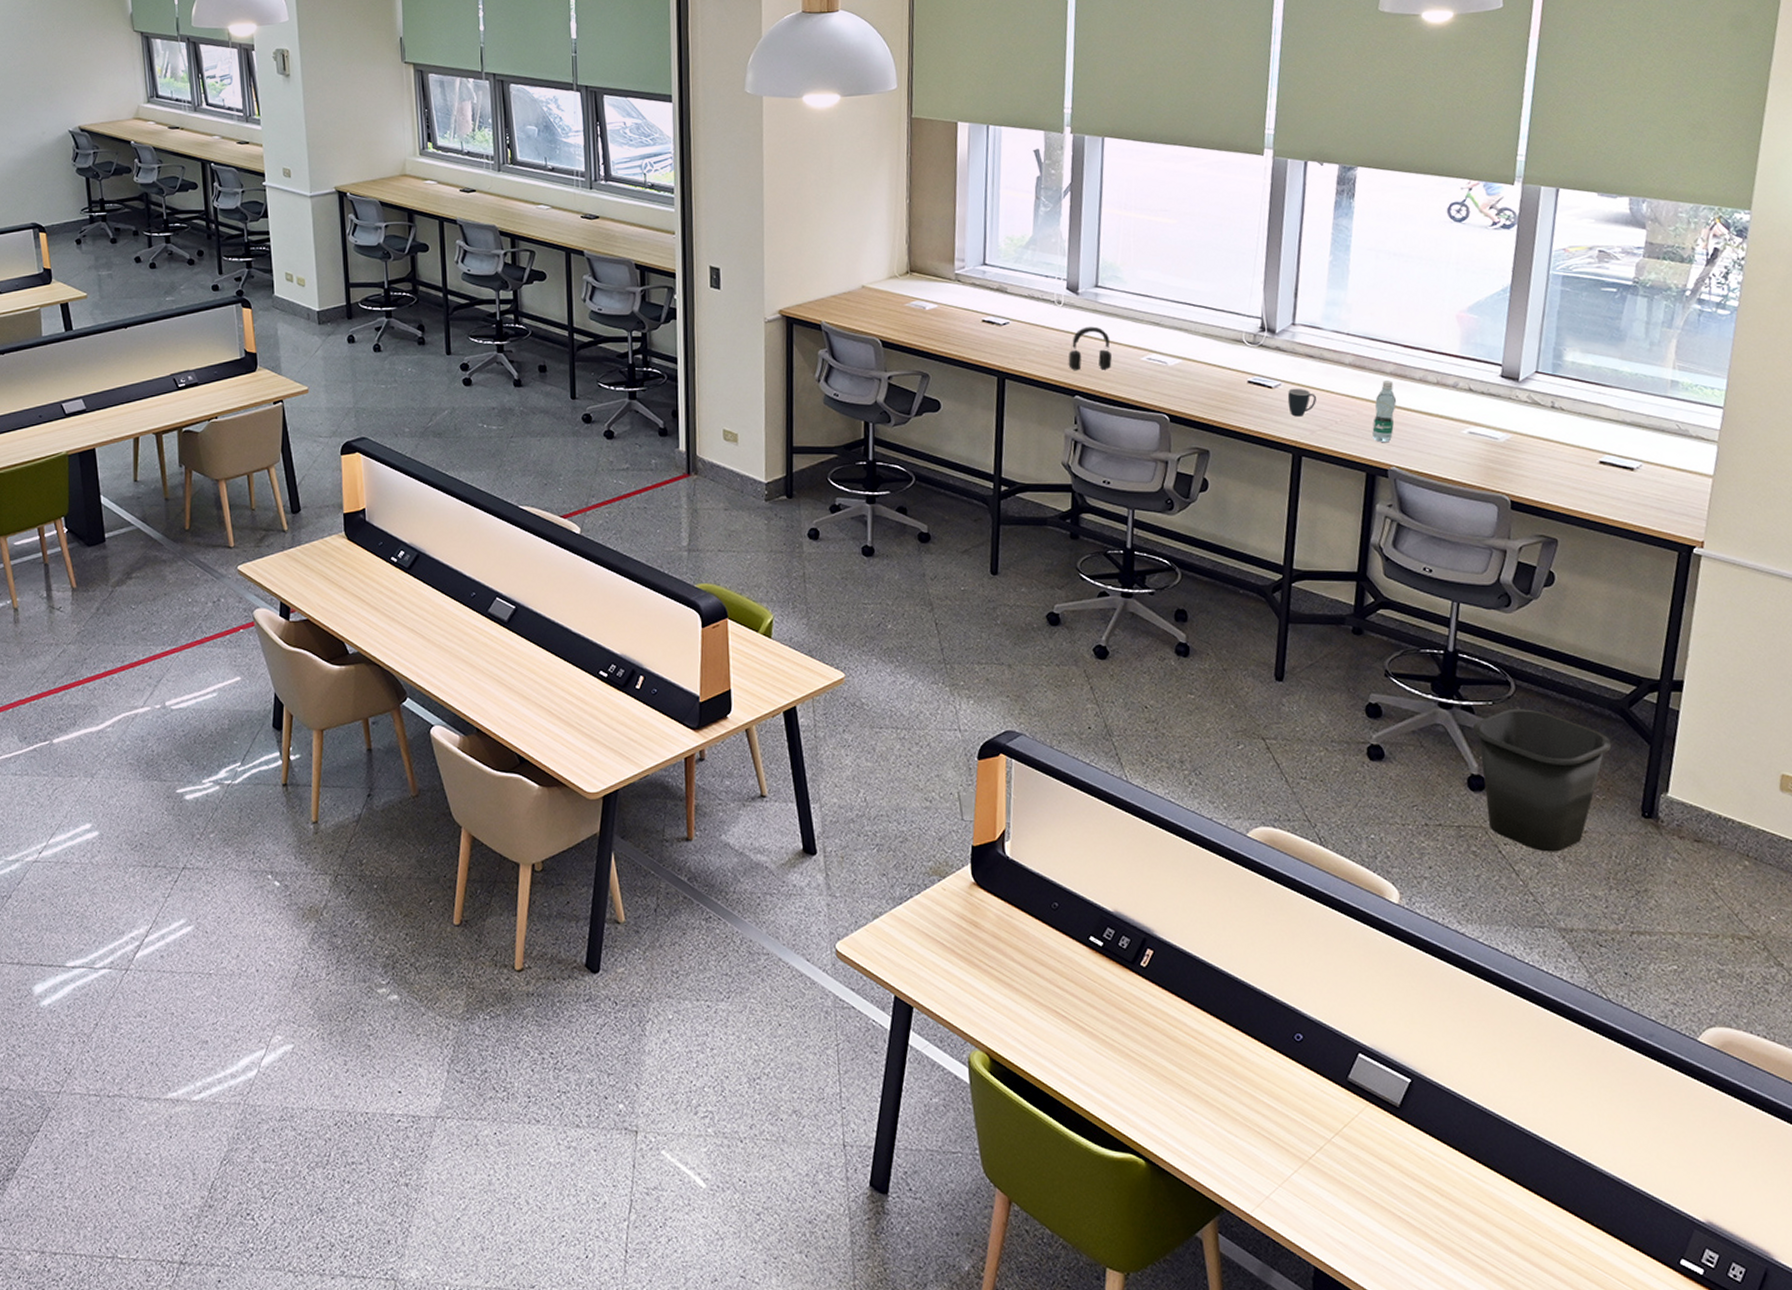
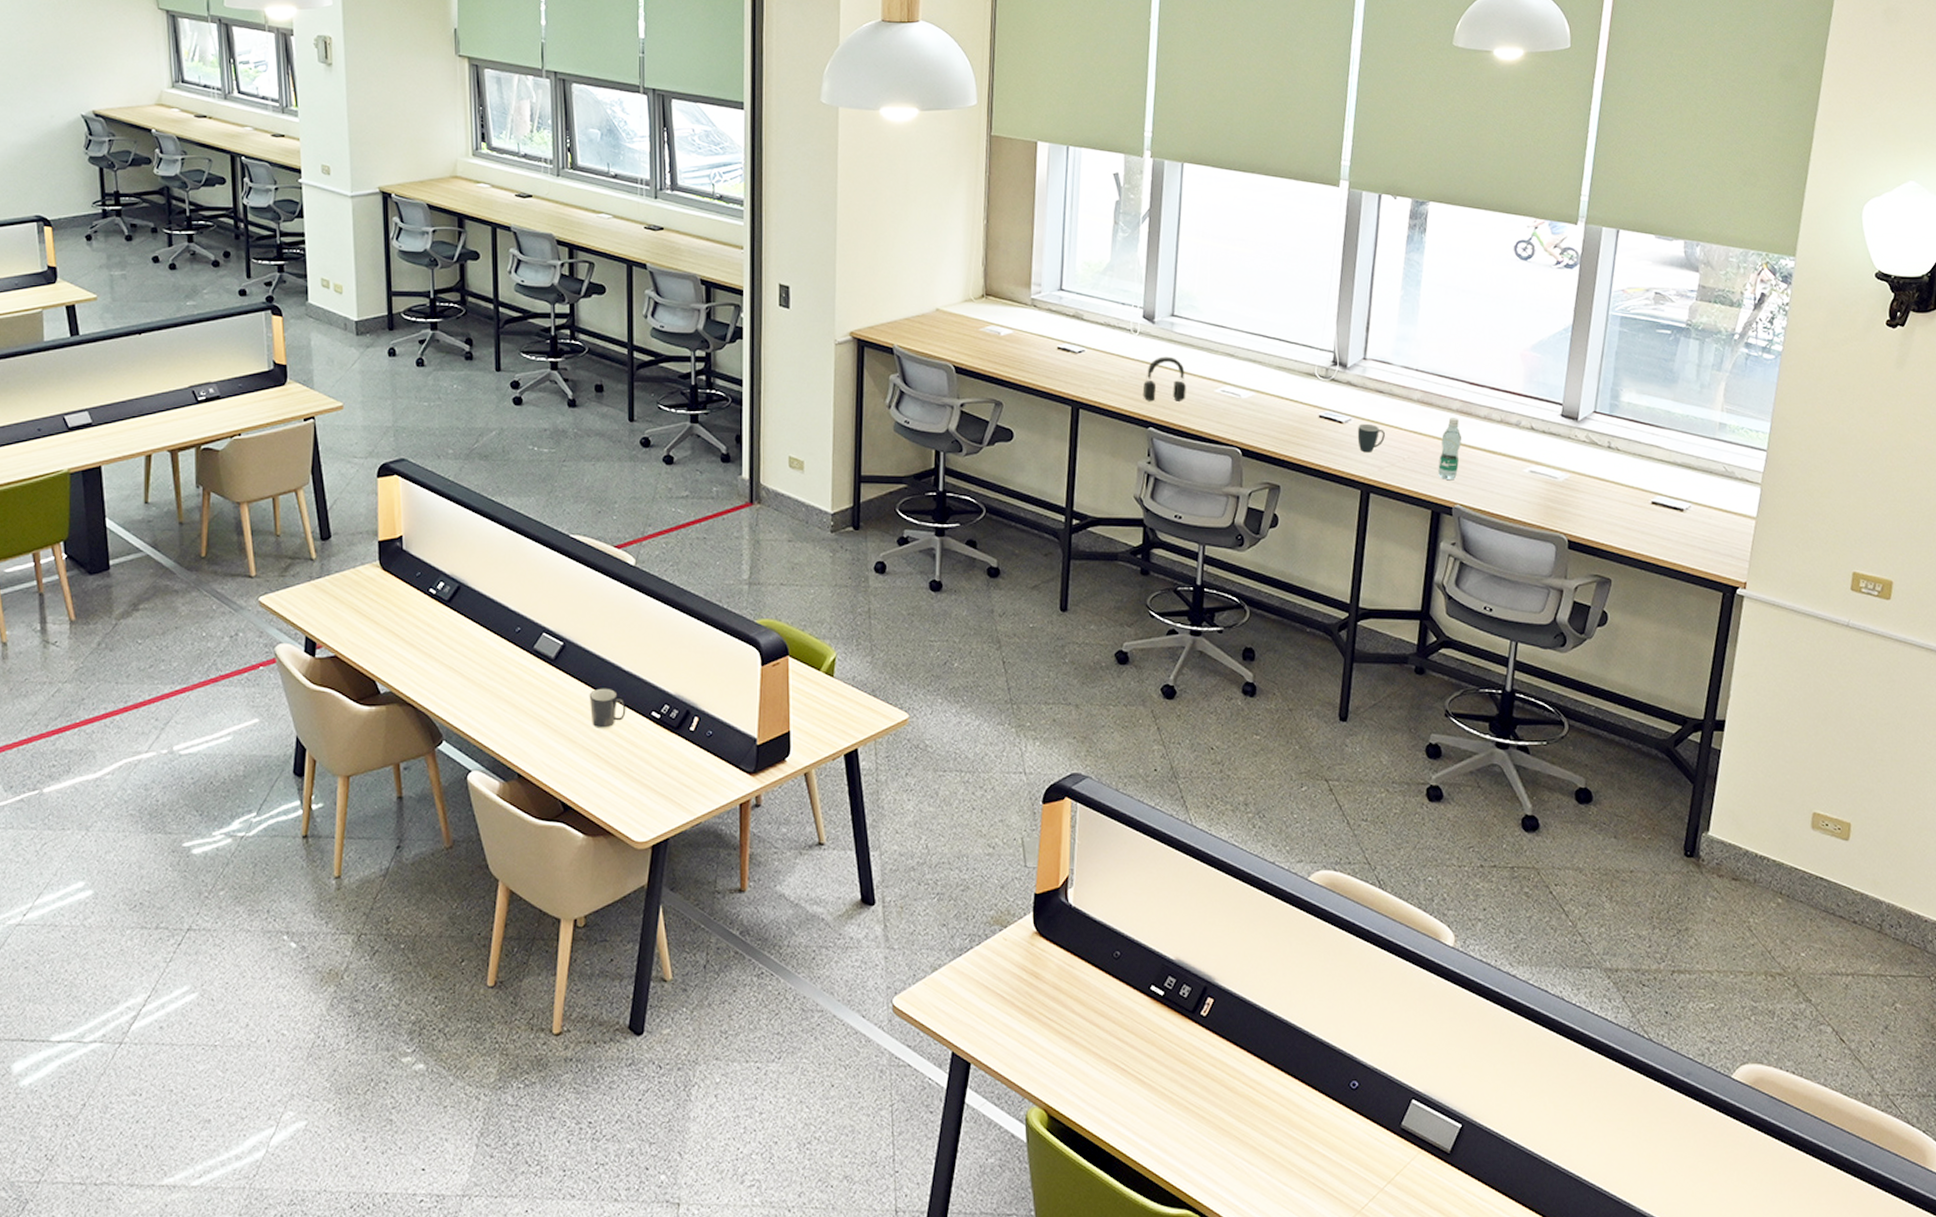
mug: none [540,648,576,688] -> present [589,688,626,730]
waste bin: present [1472,709,1612,852] -> none [1527,749,1658,892]

